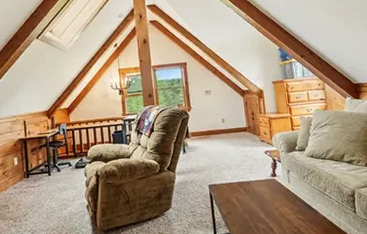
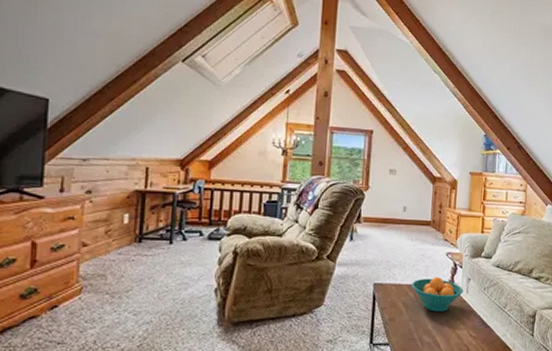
fruit bowl: none [240,172,286,202] -> present [412,276,463,312]

